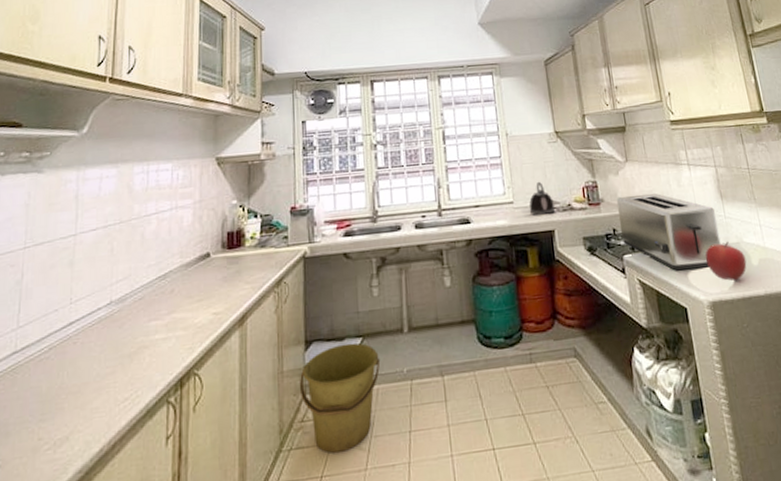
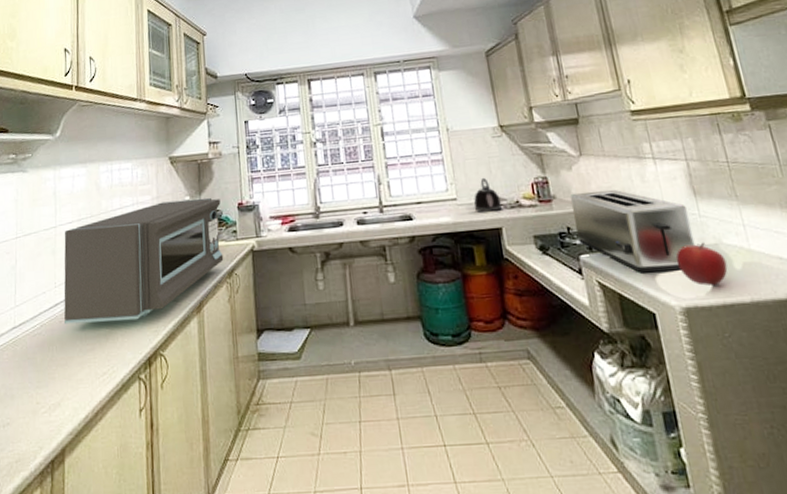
microwave: none [78,201,272,346] -> present [63,197,224,325]
bucket: present [299,342,381,453] -> none [253,333,329,436]

